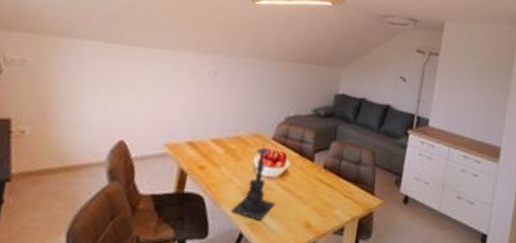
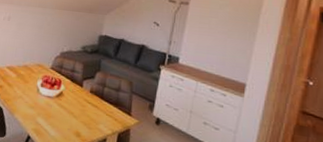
candle holder: present [231,142,275,221] -> none [22,71,53,128]

